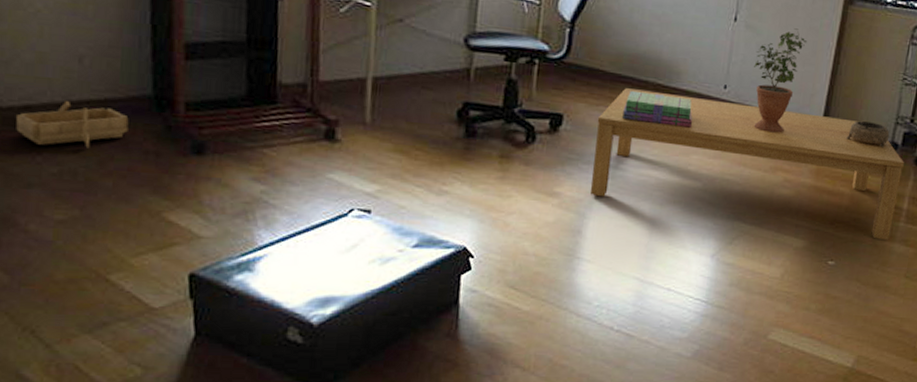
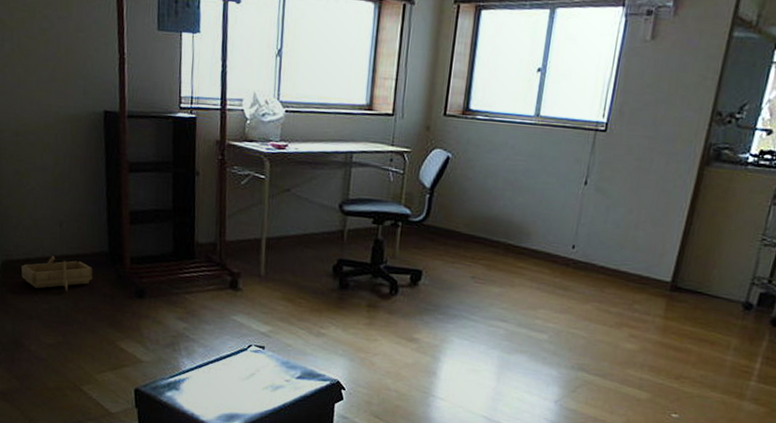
coffee table: present [591,88,904,240] -> none [445,248,759,398]
stack of books: present [622,90,693,128] -> none [475,249,541,284]
potted plant: present [753,28,808,133] -> none [600,190,659,291]
decorative bowl: present [846,121,890,148] -> none [696,281,744,308]

